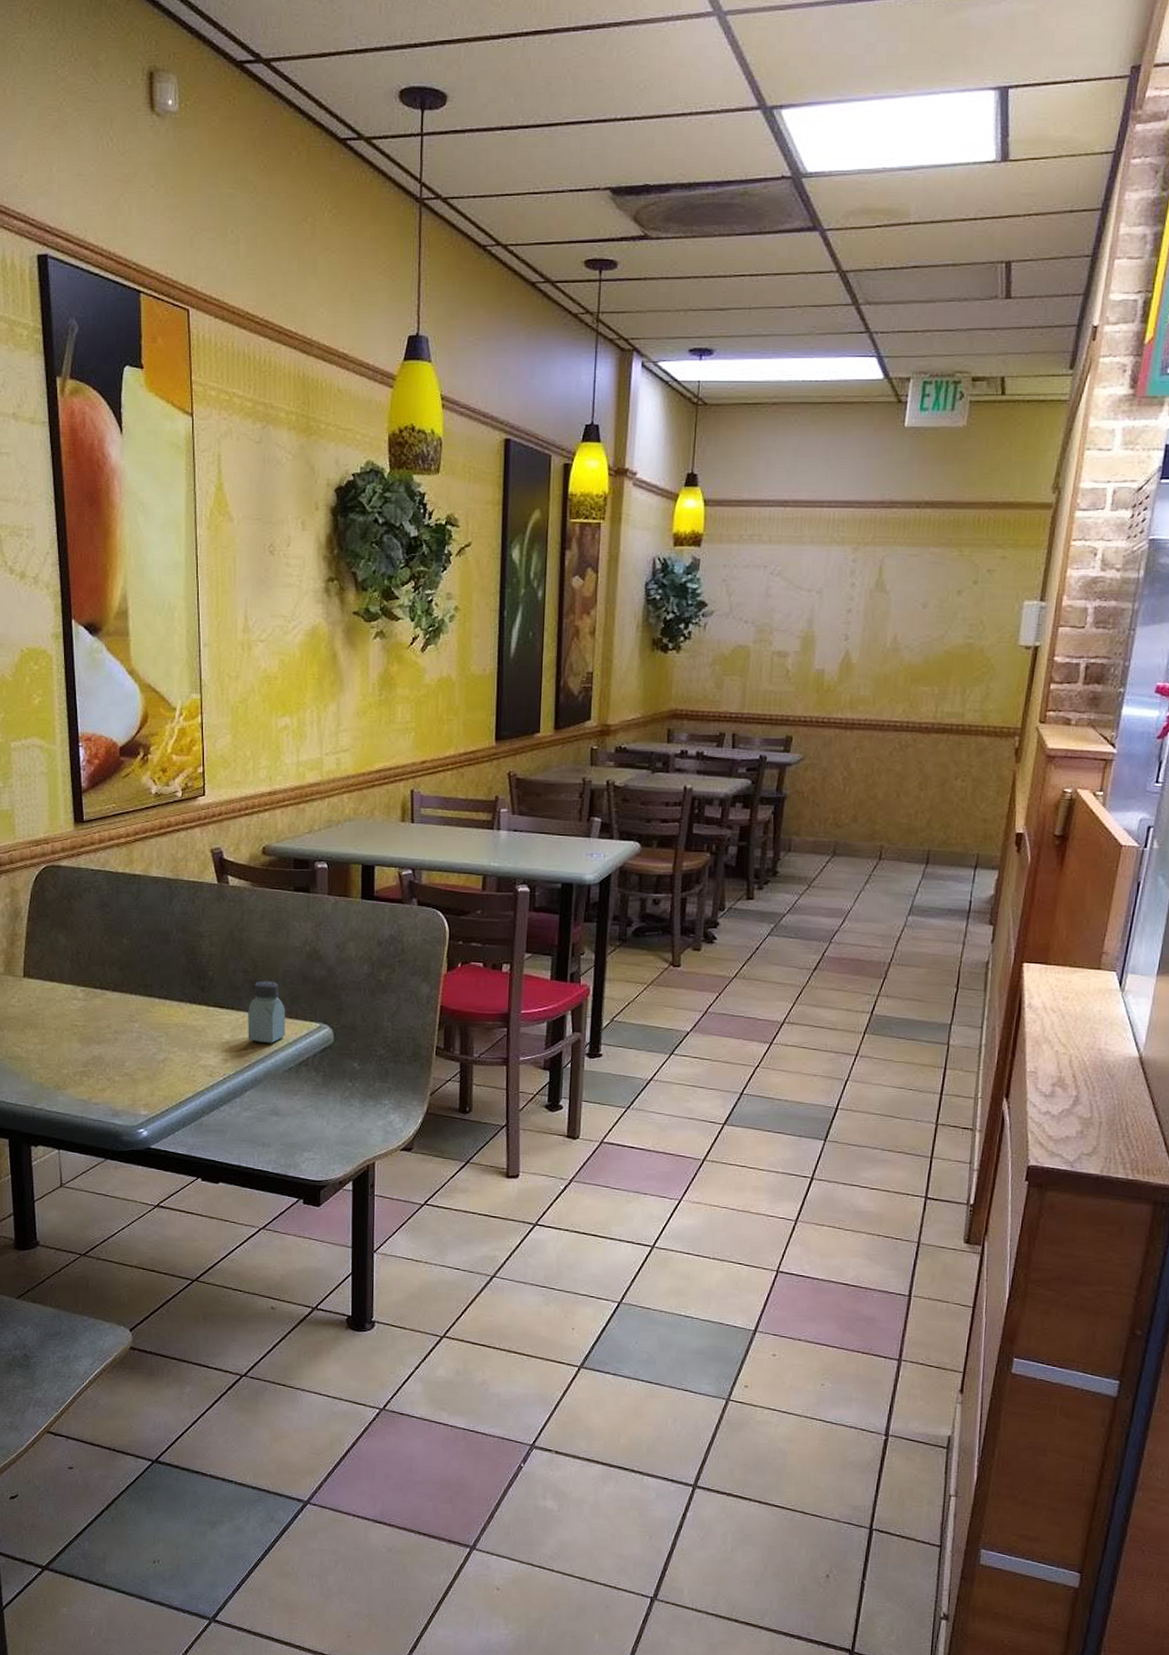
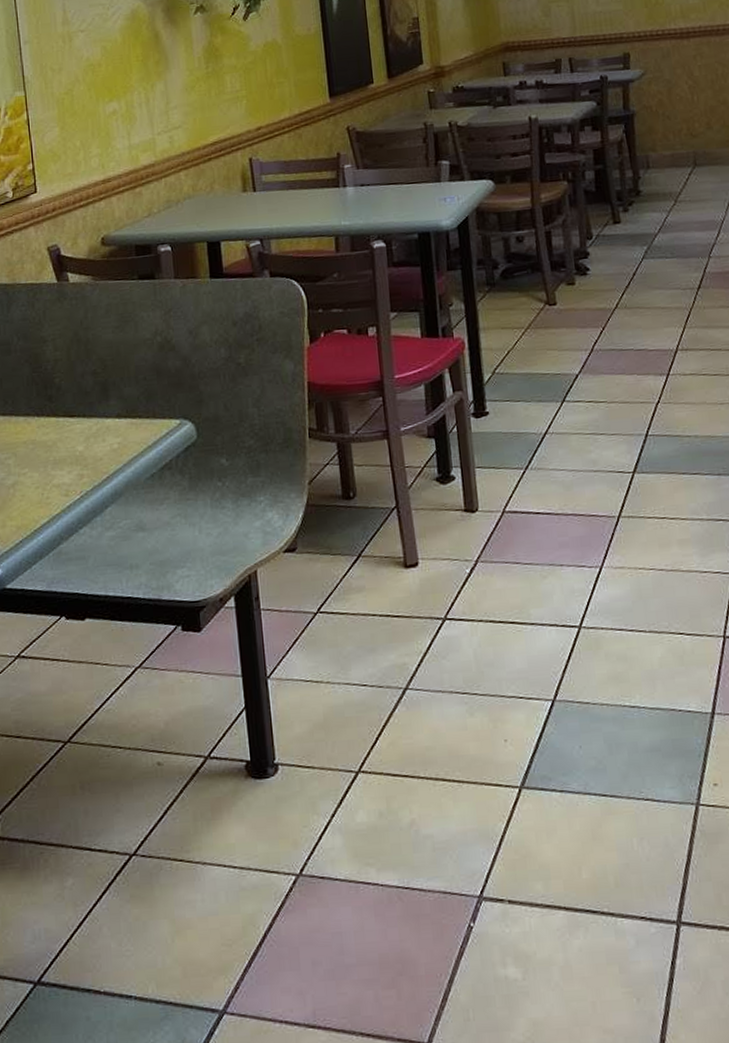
saltshaker: present [248,981,286,1044] -> none [101,380,144,451]

